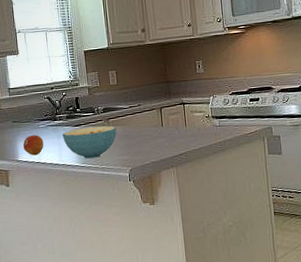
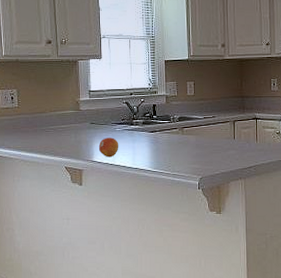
cereal bowl: present [62,126,117,159] -> none [138,134,190,164]

